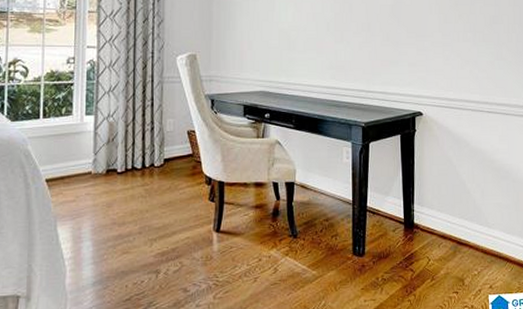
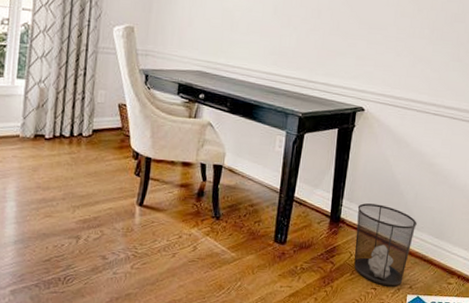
waste bin: none [429,205,488,289] -> present [354,203,417,287]

